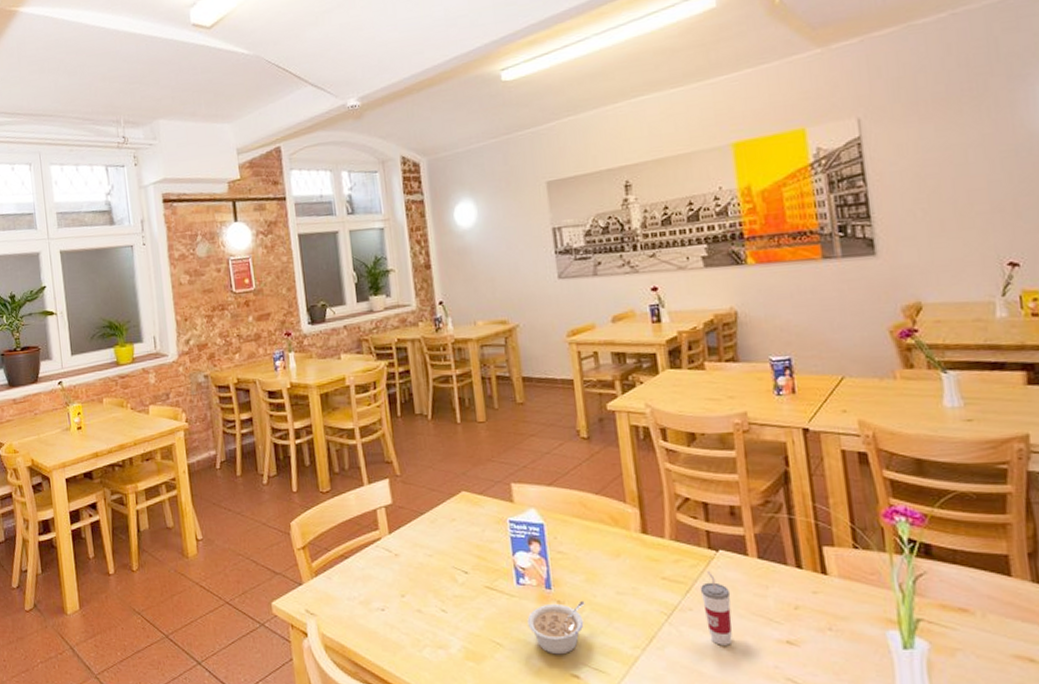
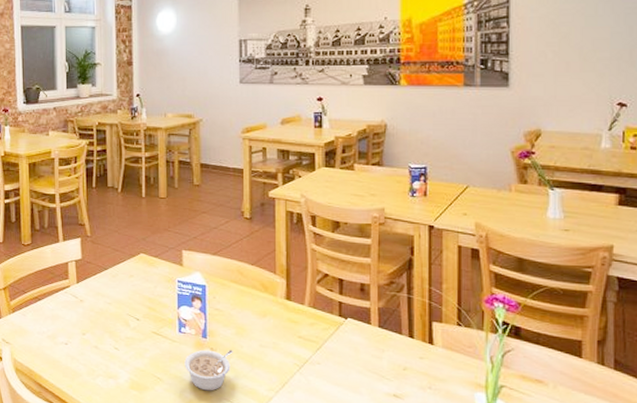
cup: present [700,571,733,645] -> none [328,334,353,394]

